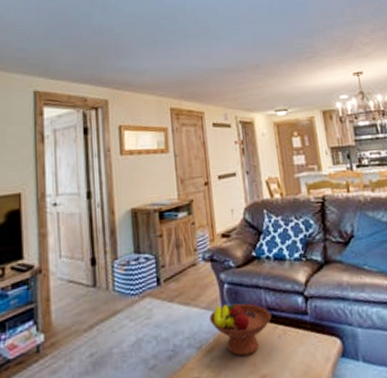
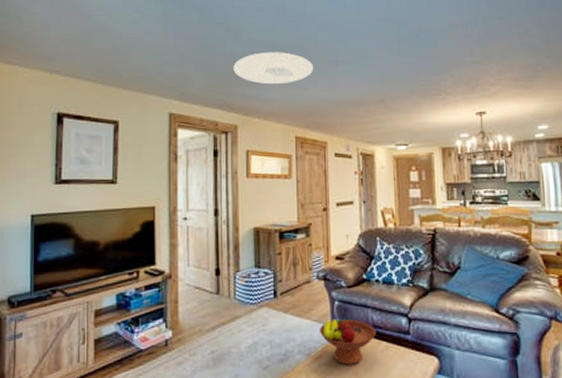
ceiling light: none [101,22,185,56] -> present [233,52,314,85]

